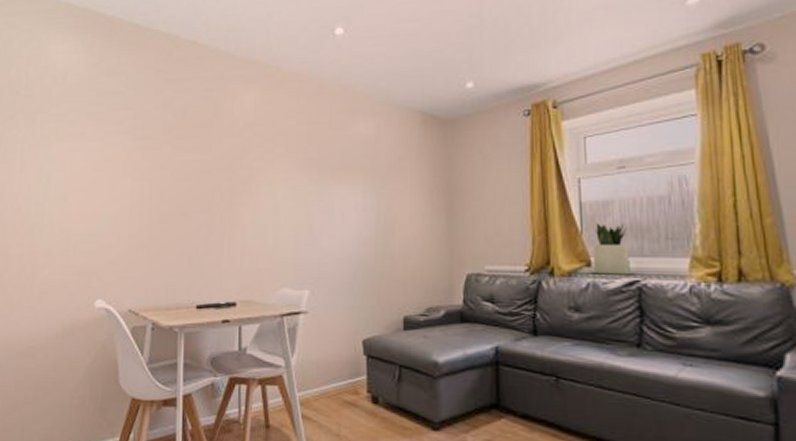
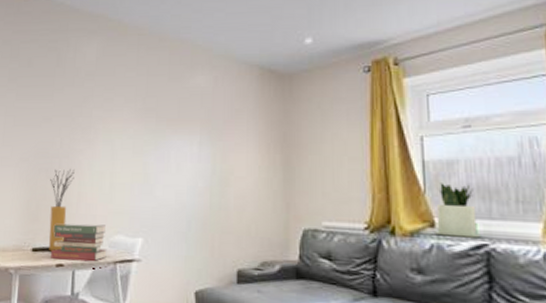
vase: none [212,222,237,309] -> present [48,168,75,253]
books: none [216,278,273,316] -> present [51,223,107,262]

